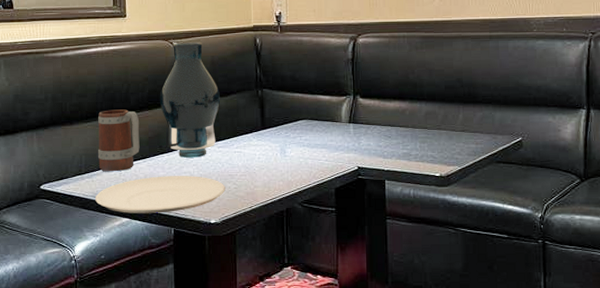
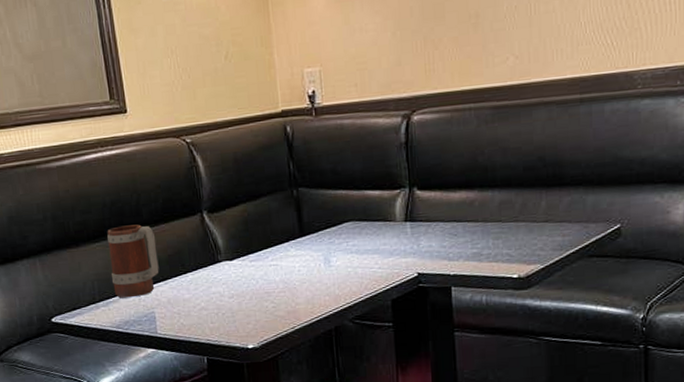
plate: present [95,176,226,213] -> none [114,296,263,343]
vase: present [159,43,221,158] -> none [175,137,249,276]

